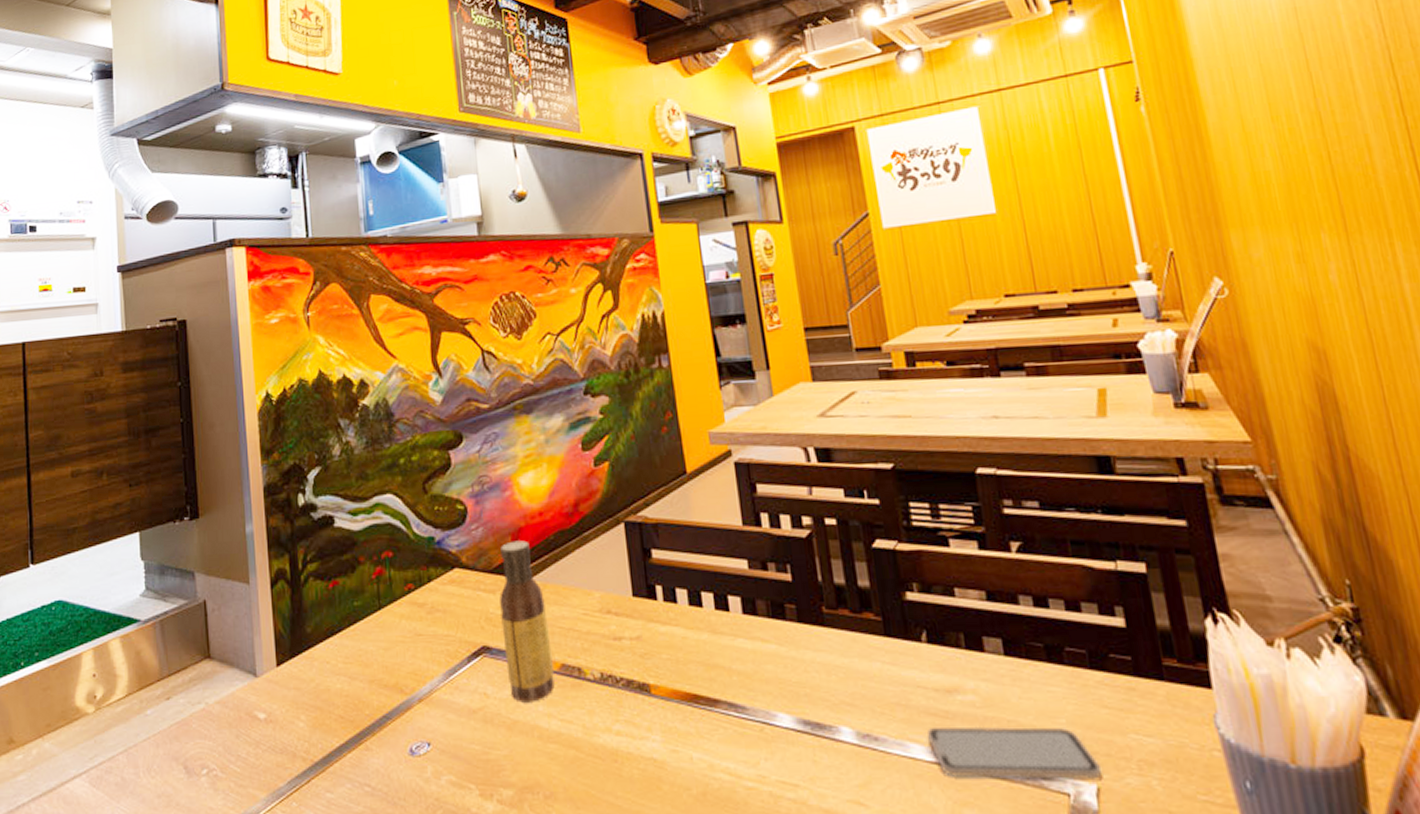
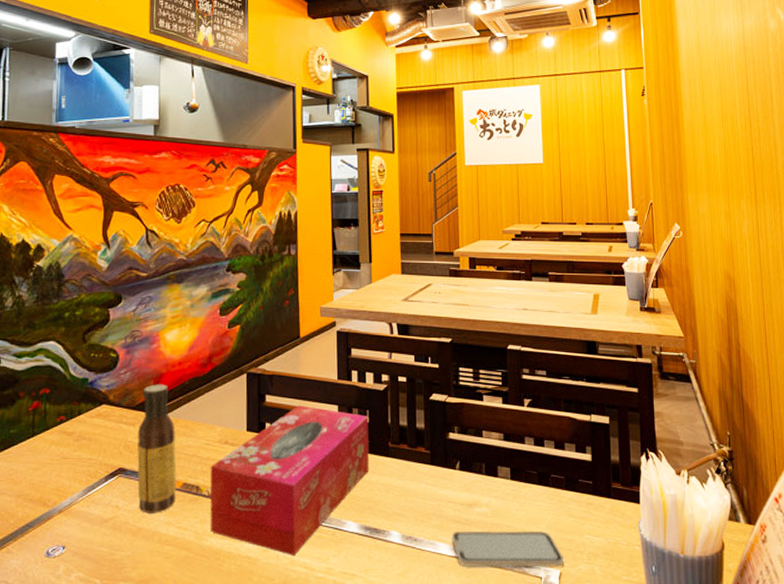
tissue box: none [592,561,800,758] -> present [210,405,370,555]

